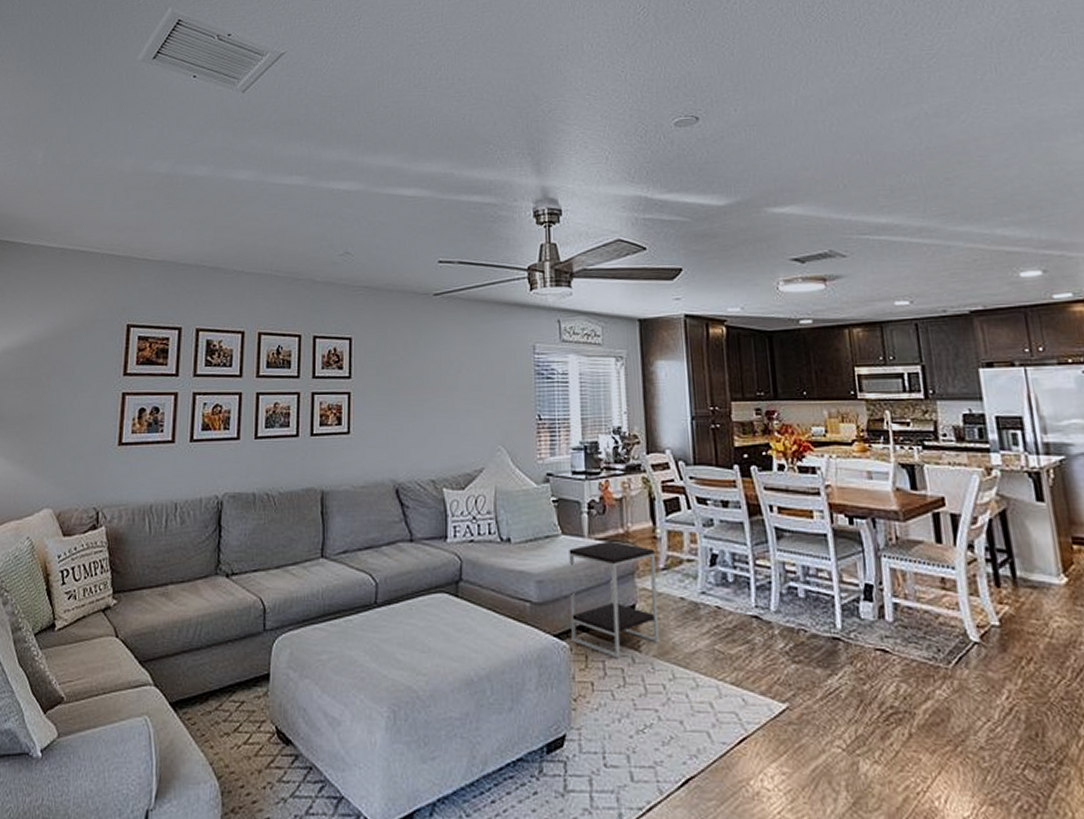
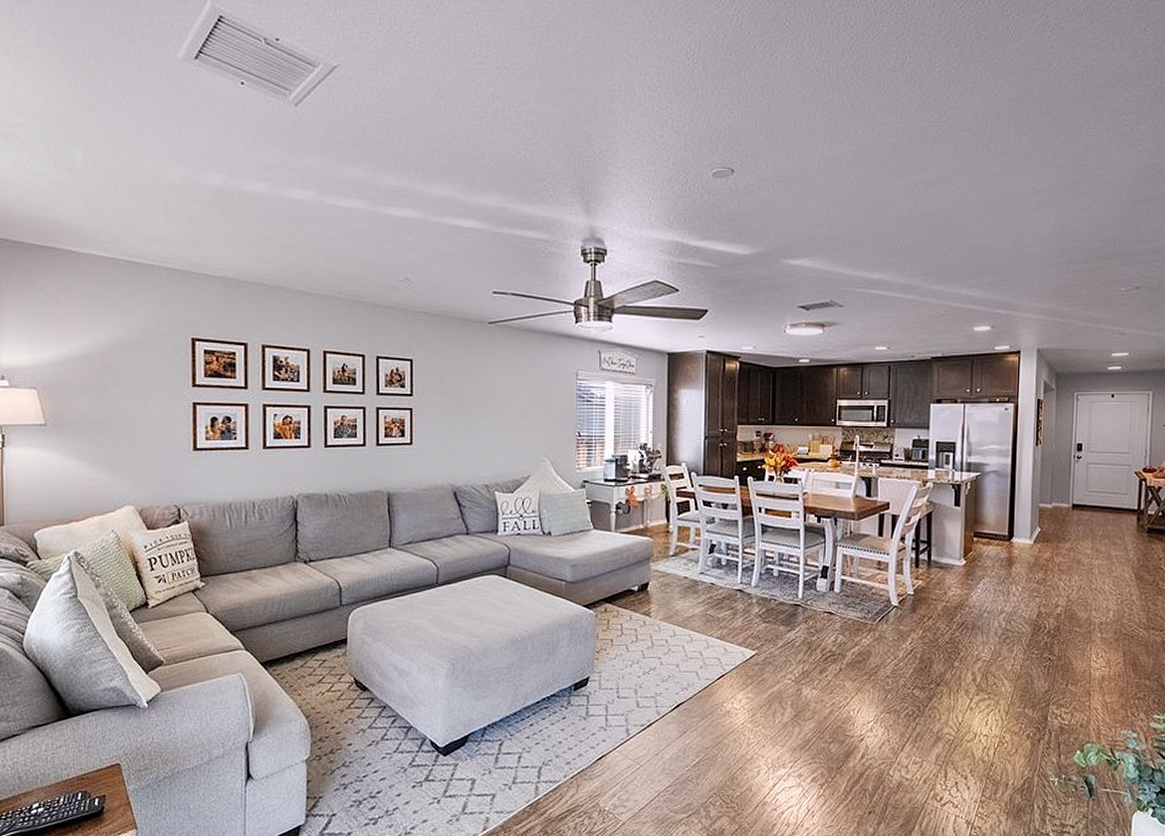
side table: present [569,540,660,659] -> none [597,534,666,622]

